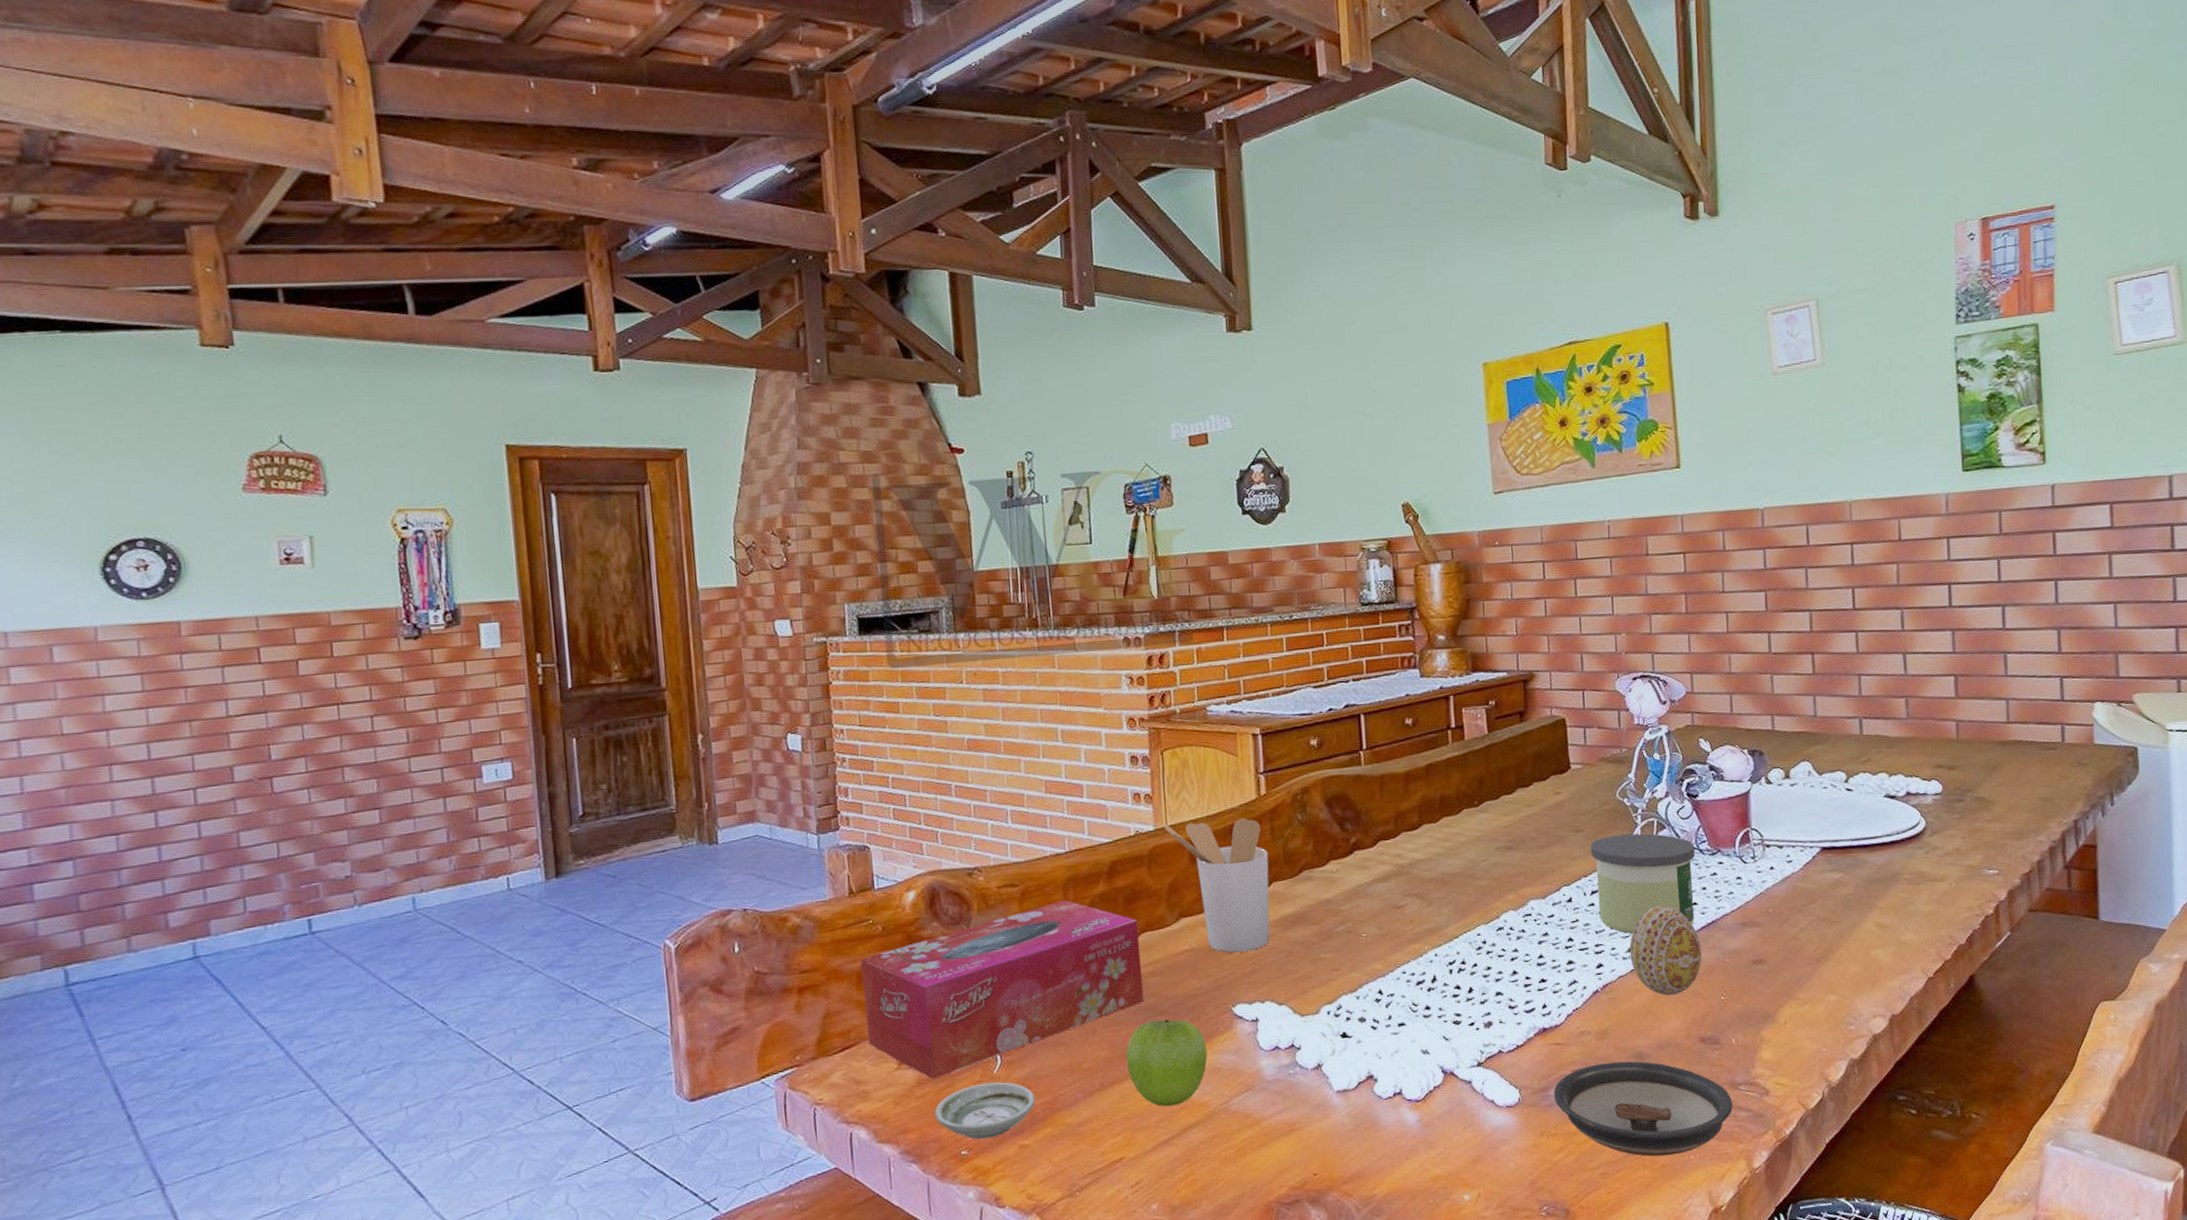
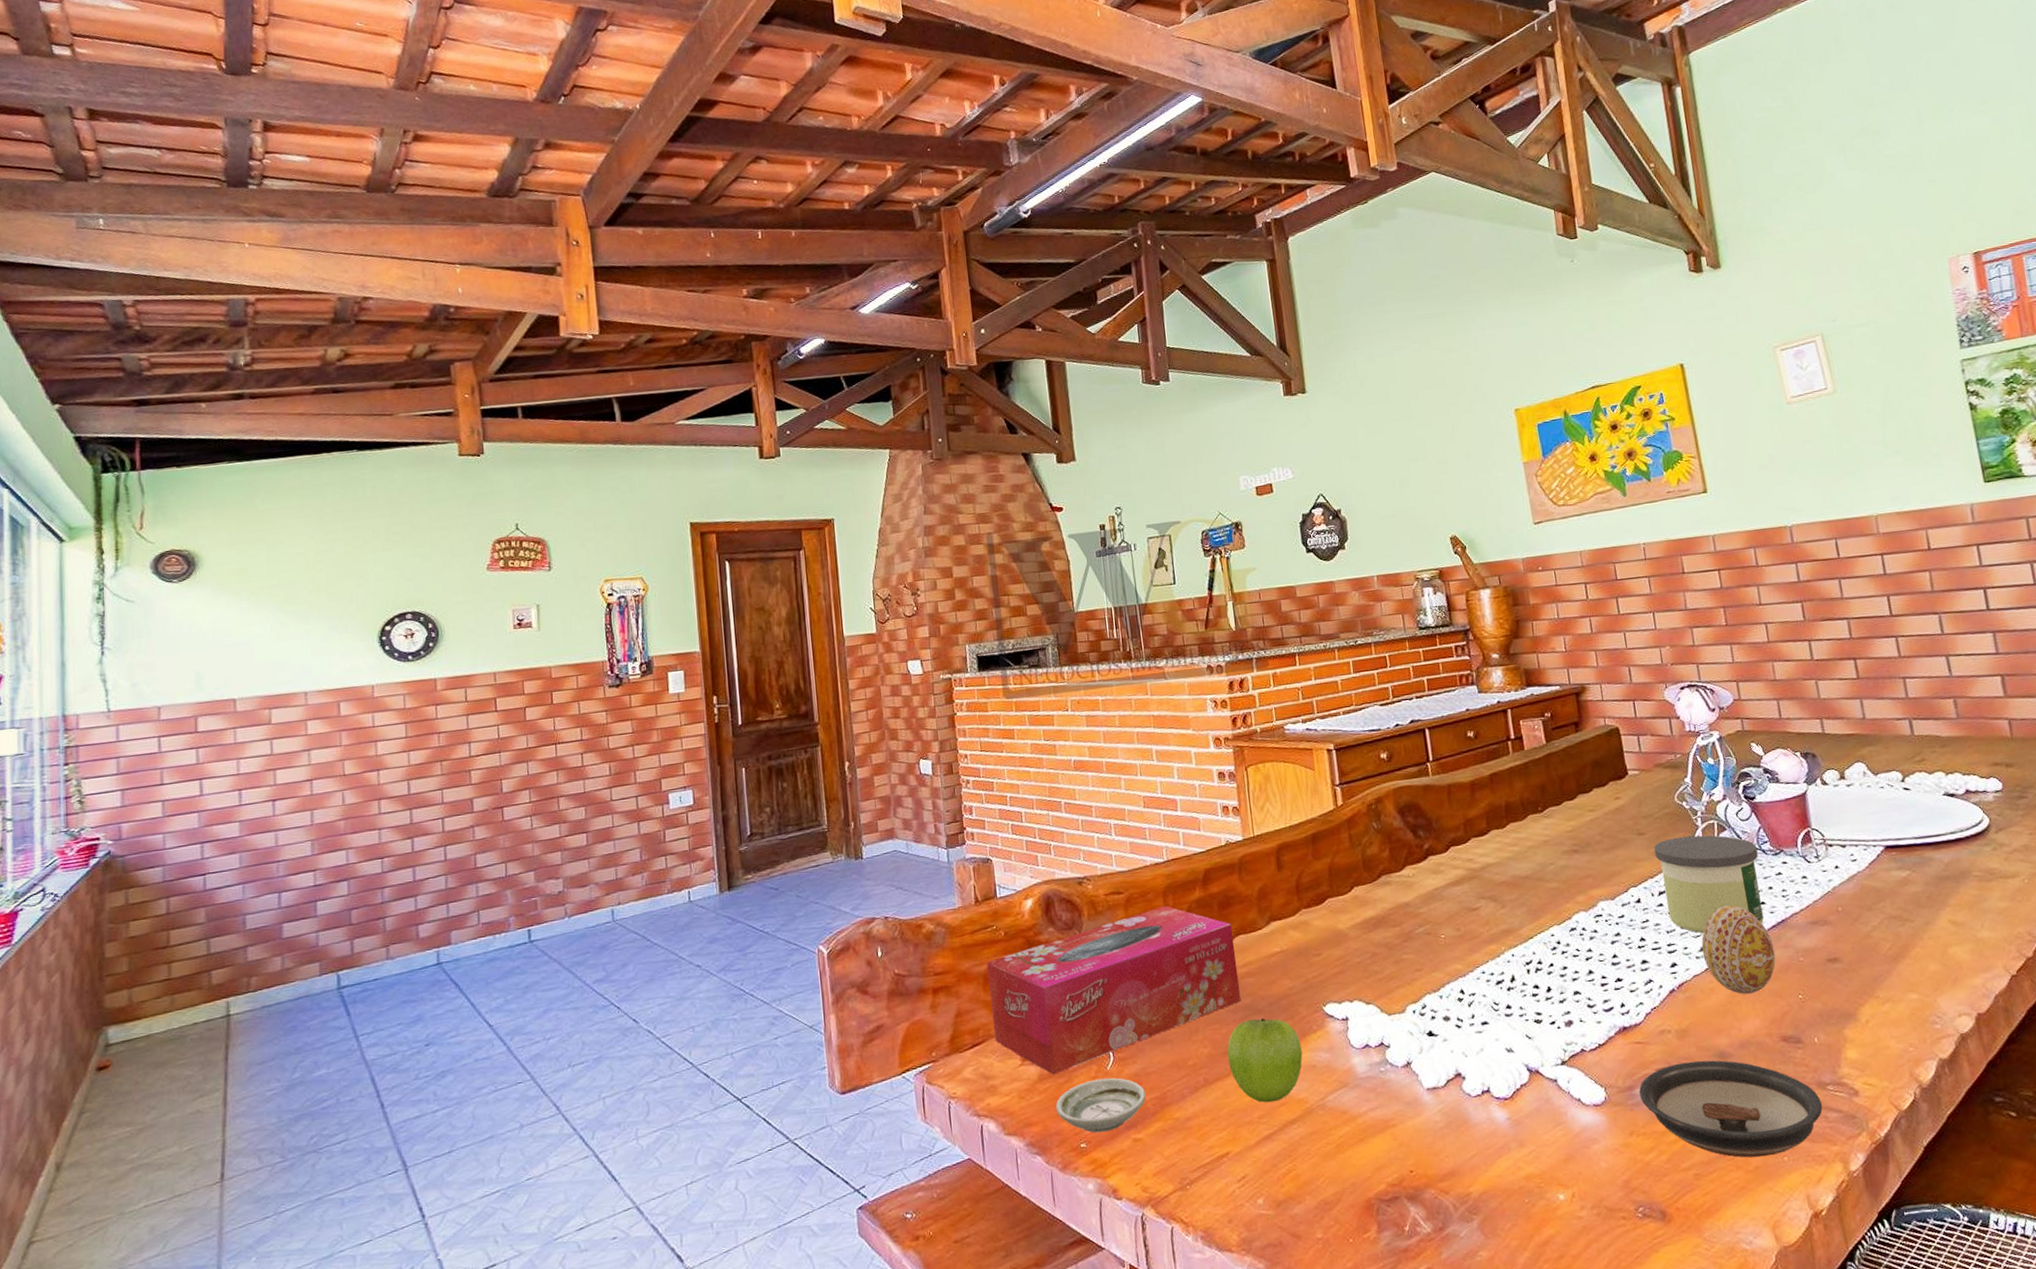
utensil holder: present [1163,818,1270,953] -> none [1251,827,1355,954]

